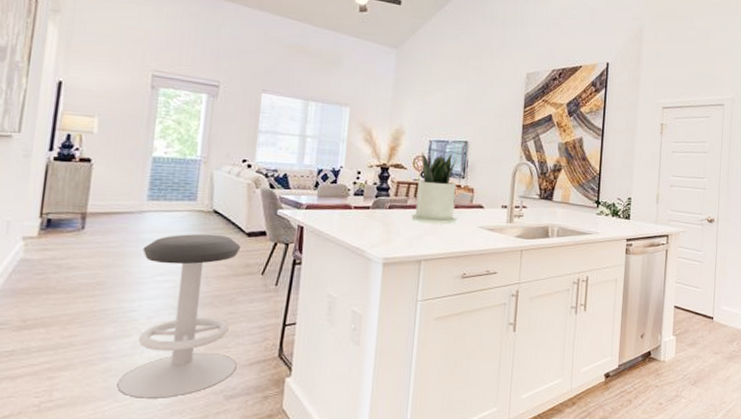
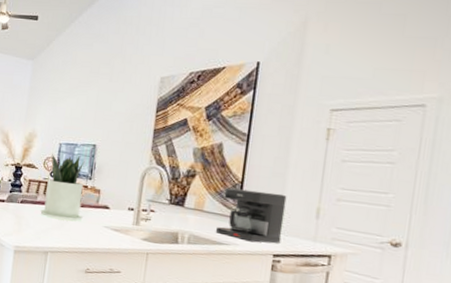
coffee maker: none [580,180,635,229] -> present [215,187,287,243]

